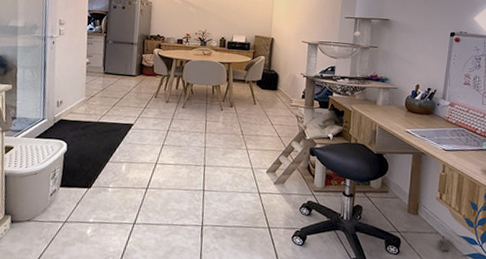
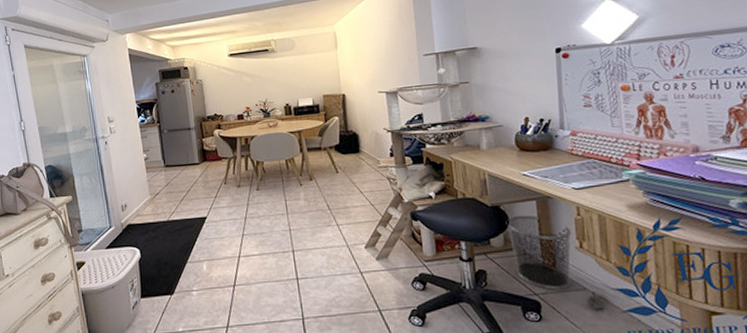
waste bin: none [385,164,436,231] -> present [506,215,572,290]

